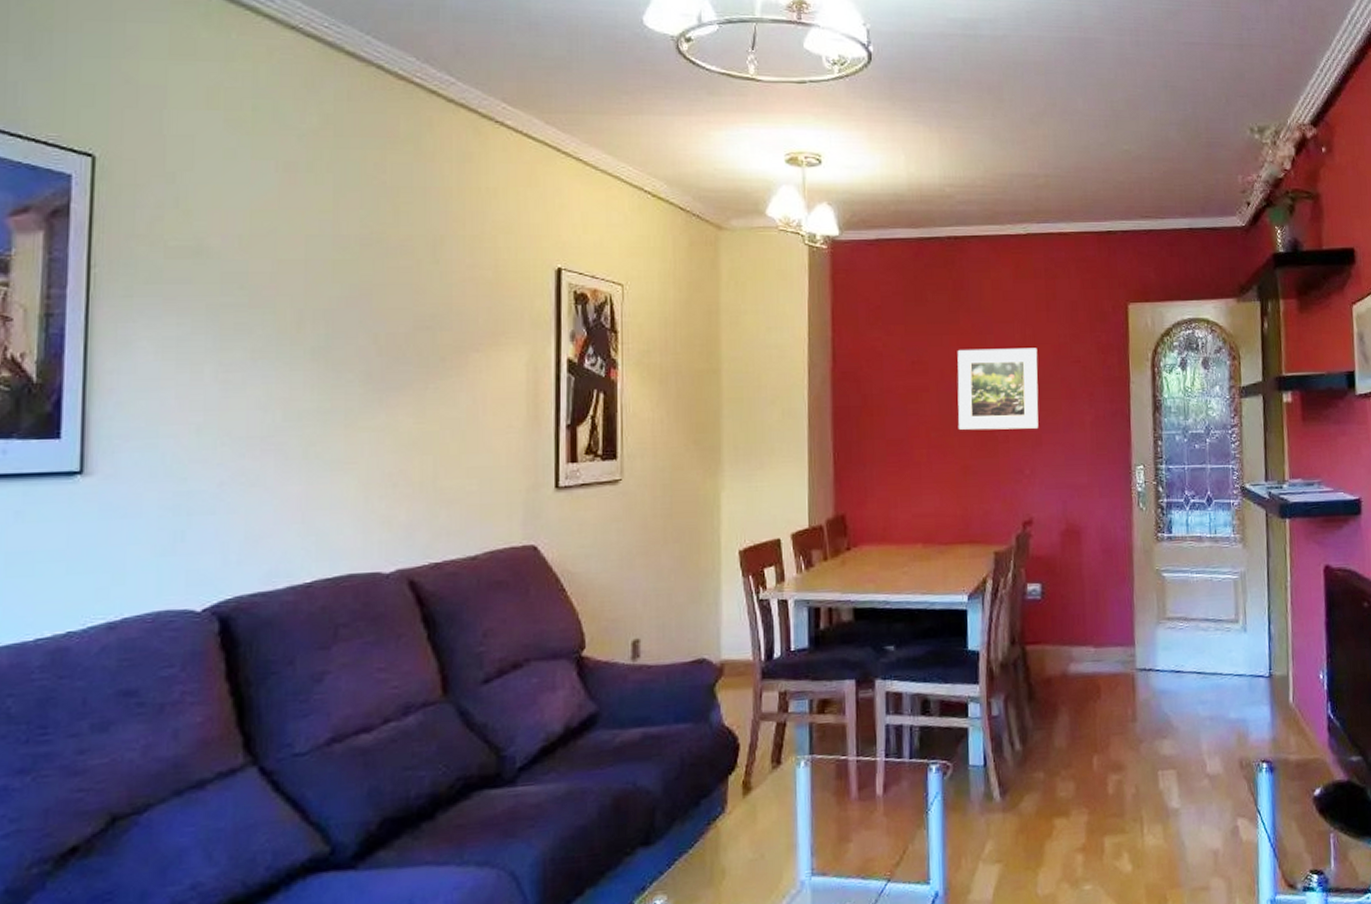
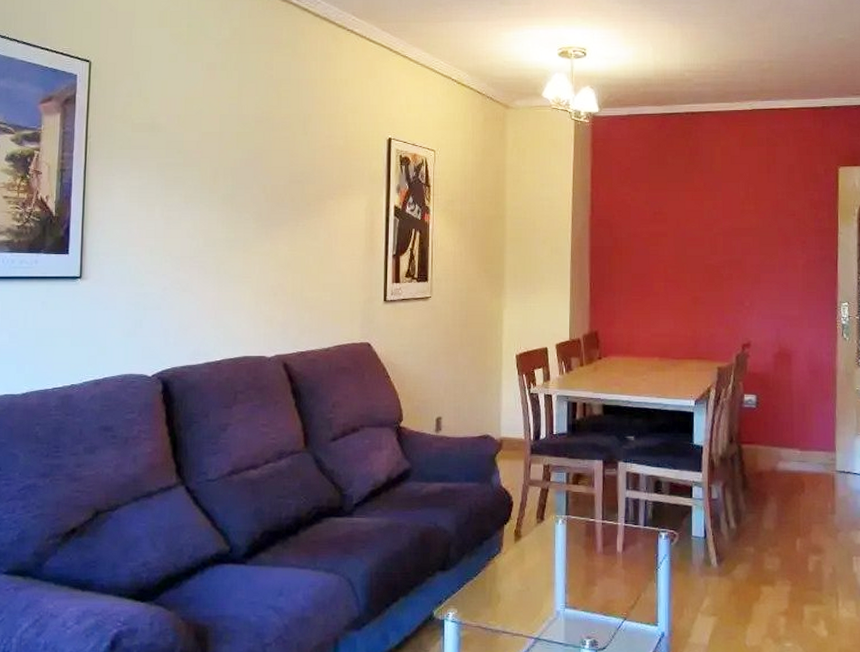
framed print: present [957,348,1039,431] -> none [690,203,759,269]

